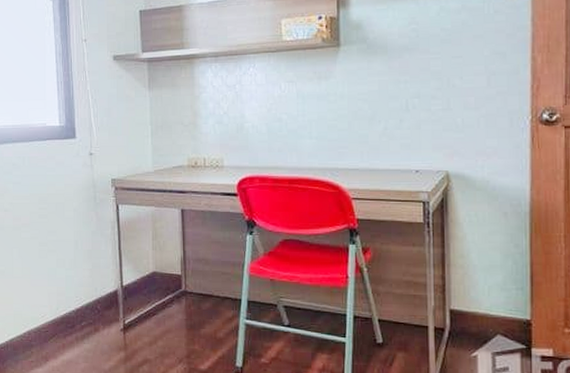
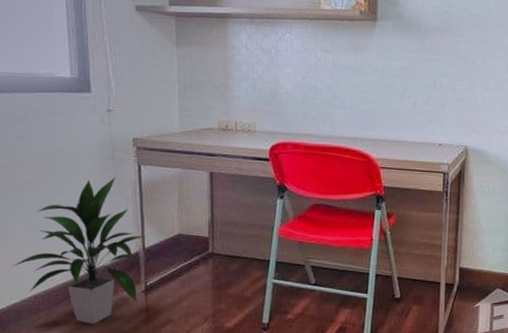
indoor plant: none [10,217,123,362] -> present [12,177,145,324]

